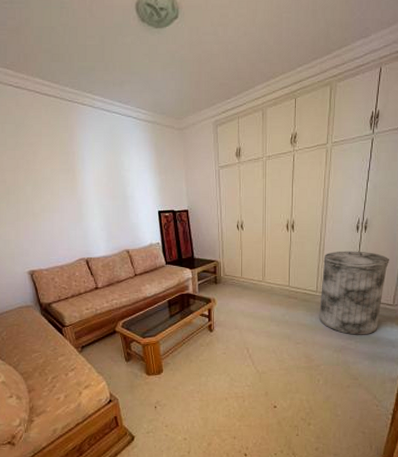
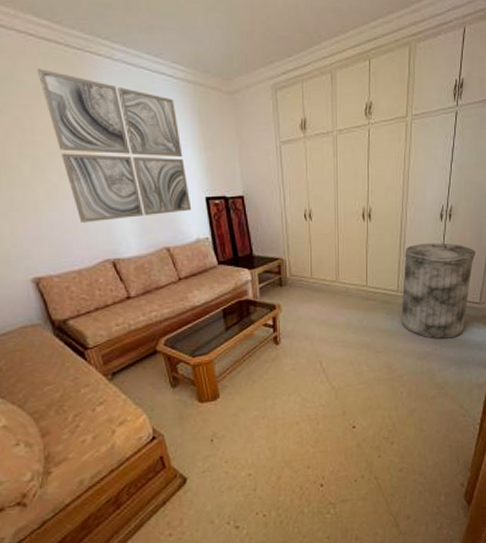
wall art: none [40,117,147,230] -> present [36,69,192,223]

